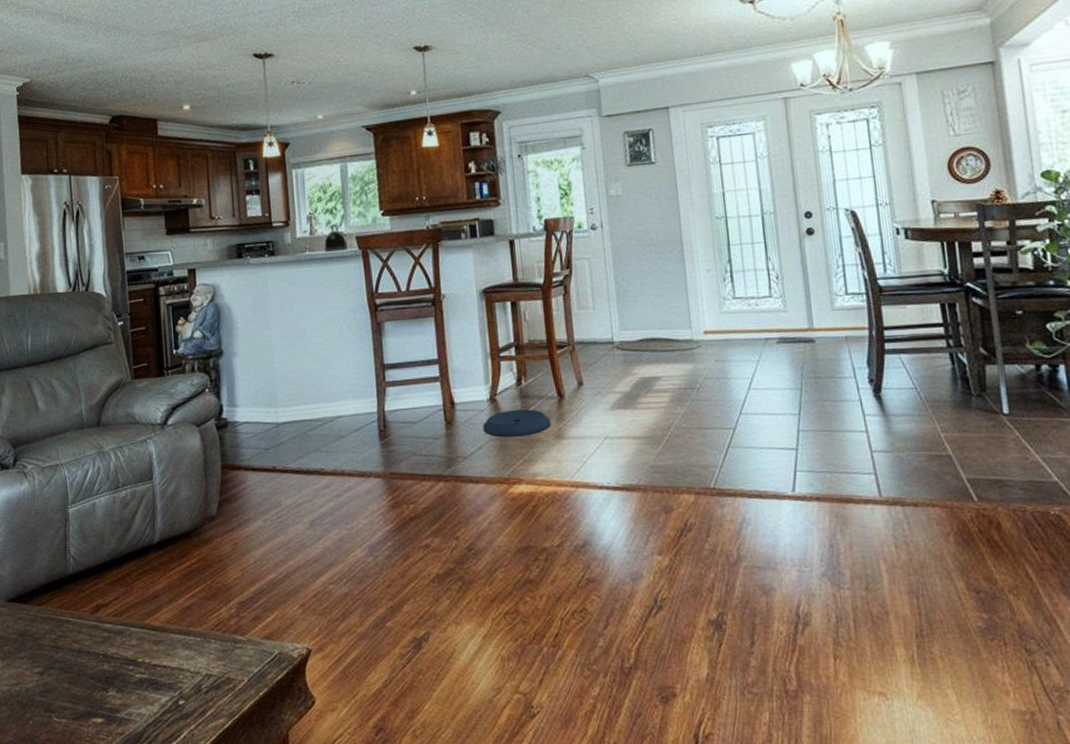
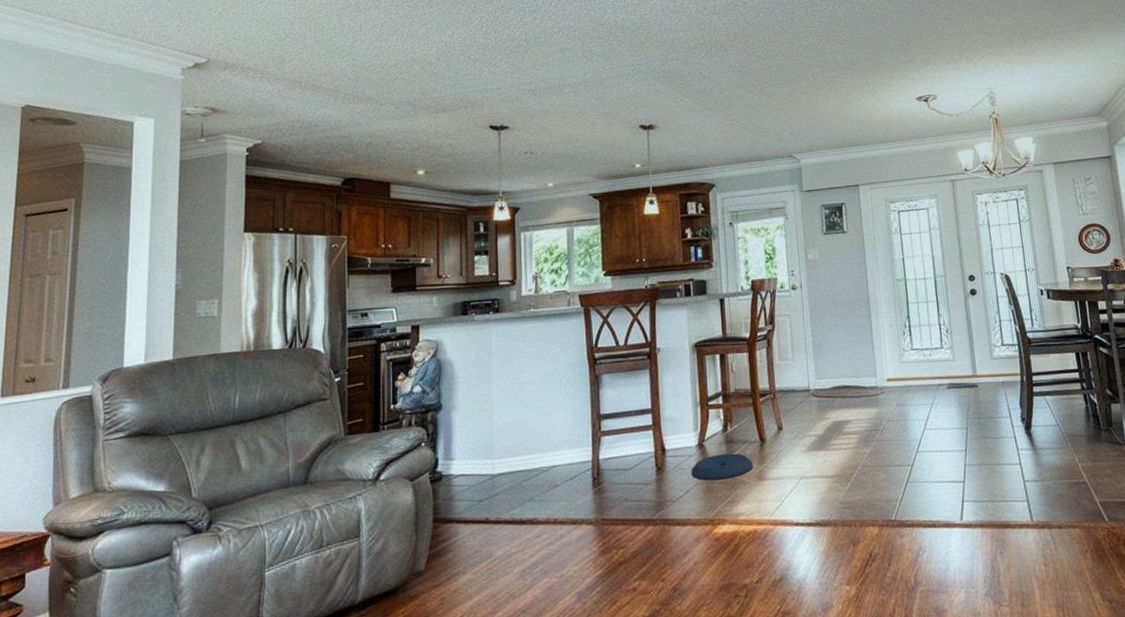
kettle: present [324,223,348,253] -> none [548,282,571,310]

